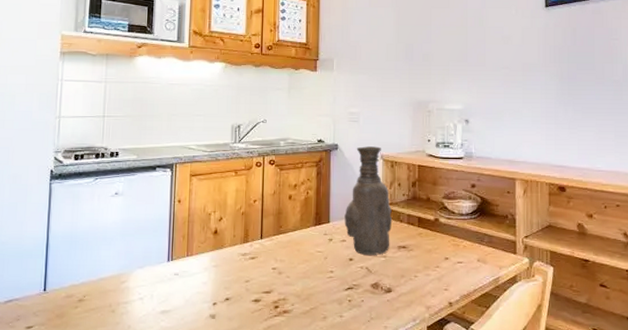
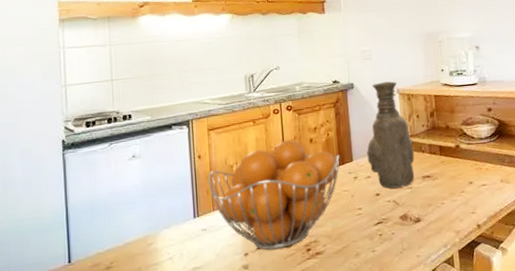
fruit basket: none [185,194,317,303] -> present [208,140,340,250]

